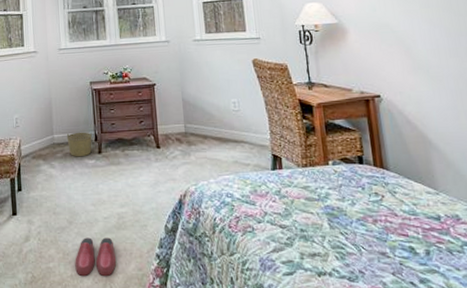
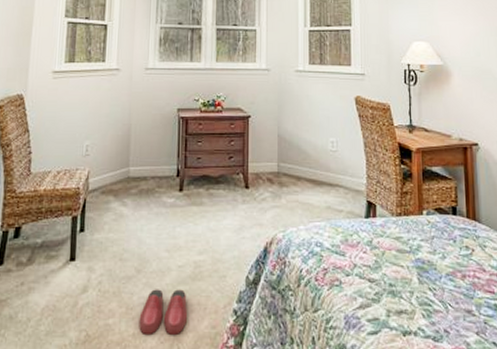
basket: present [66,132,92,157] -> none [144,165,174,195]

